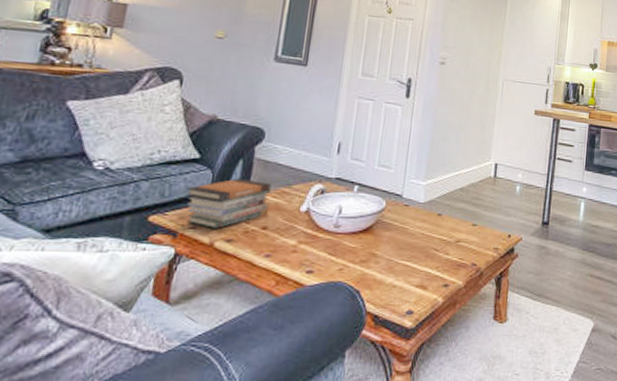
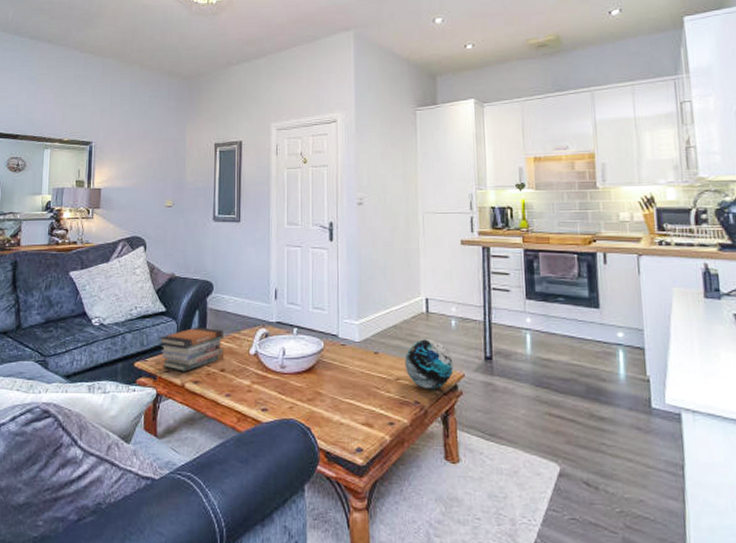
decorative orb: none [466,203,513,252] -> present [405,339,453,390]

